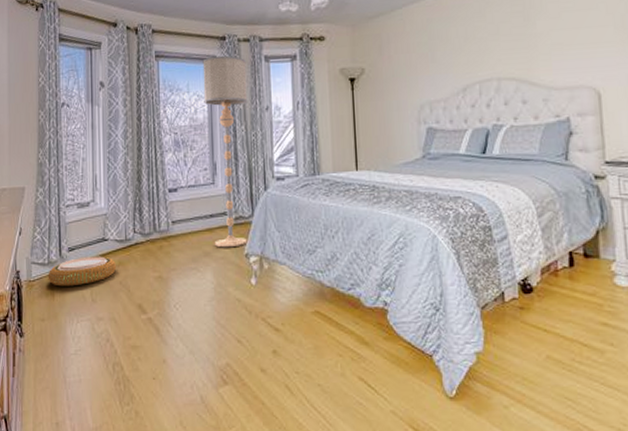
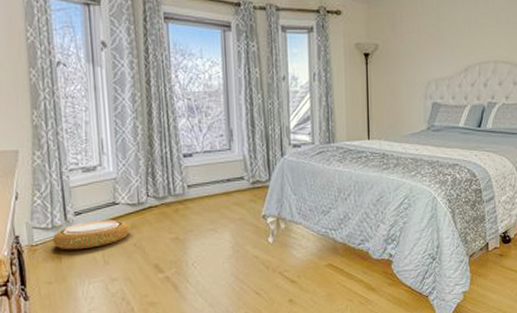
floor lamp: present [202,55,248,248] -> none [216,22,265,210]

